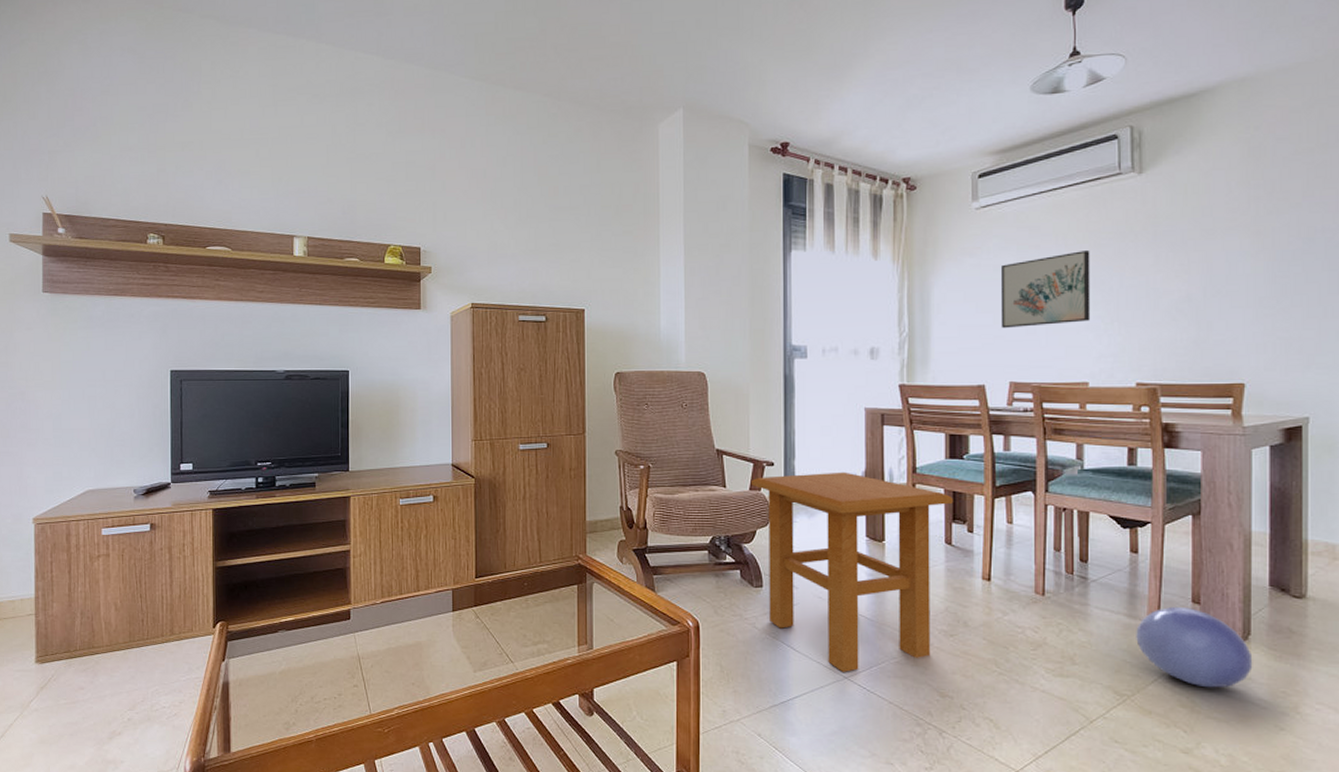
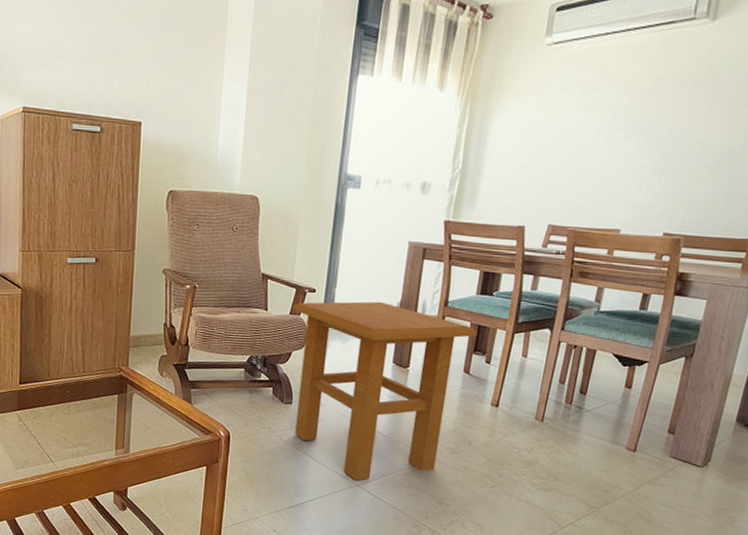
wall art: present [1000,249,1091,329] -> none [550,96,649,172]
ball: present [1136,606,1253,688] -> none [613,435,707,504]

